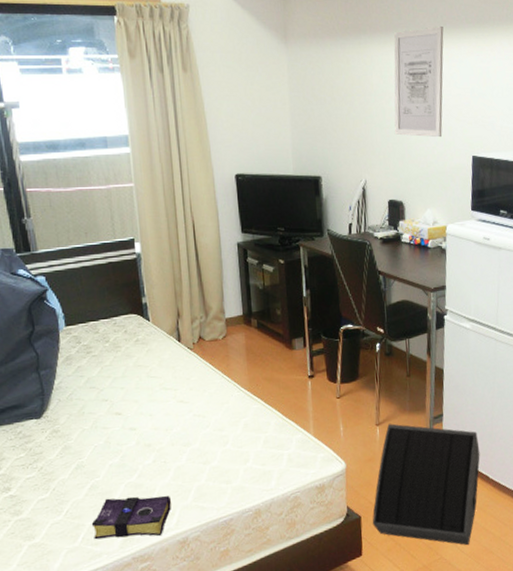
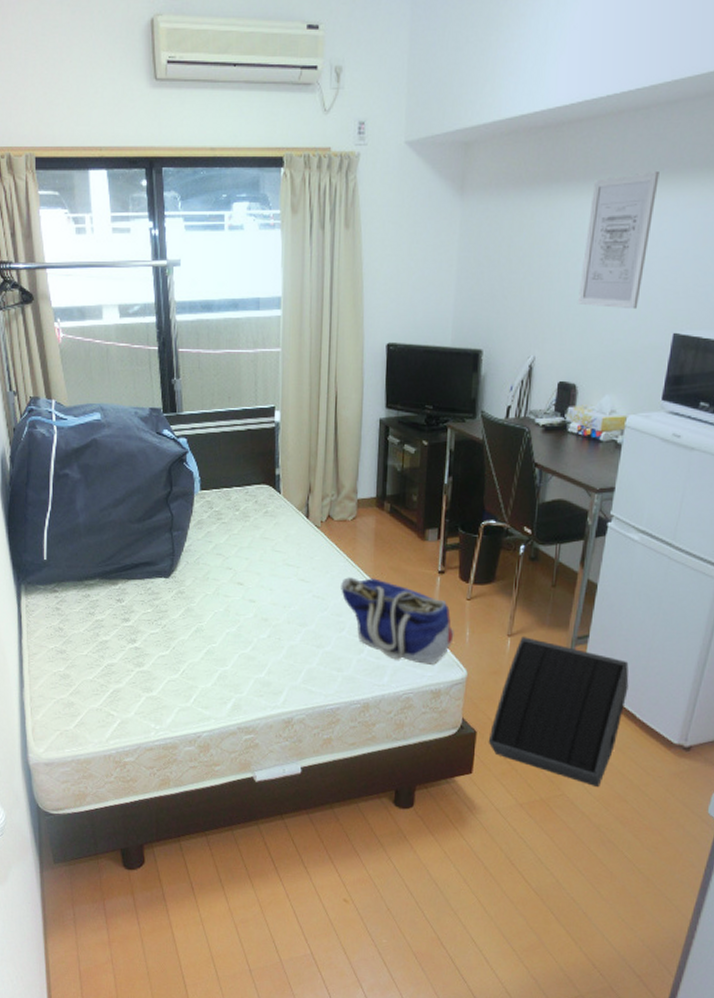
book: present [91,495,171,540] -> none [204,665,280,712]
tote bag: none [219,390,330,463] -> present [341,577,454,665]

